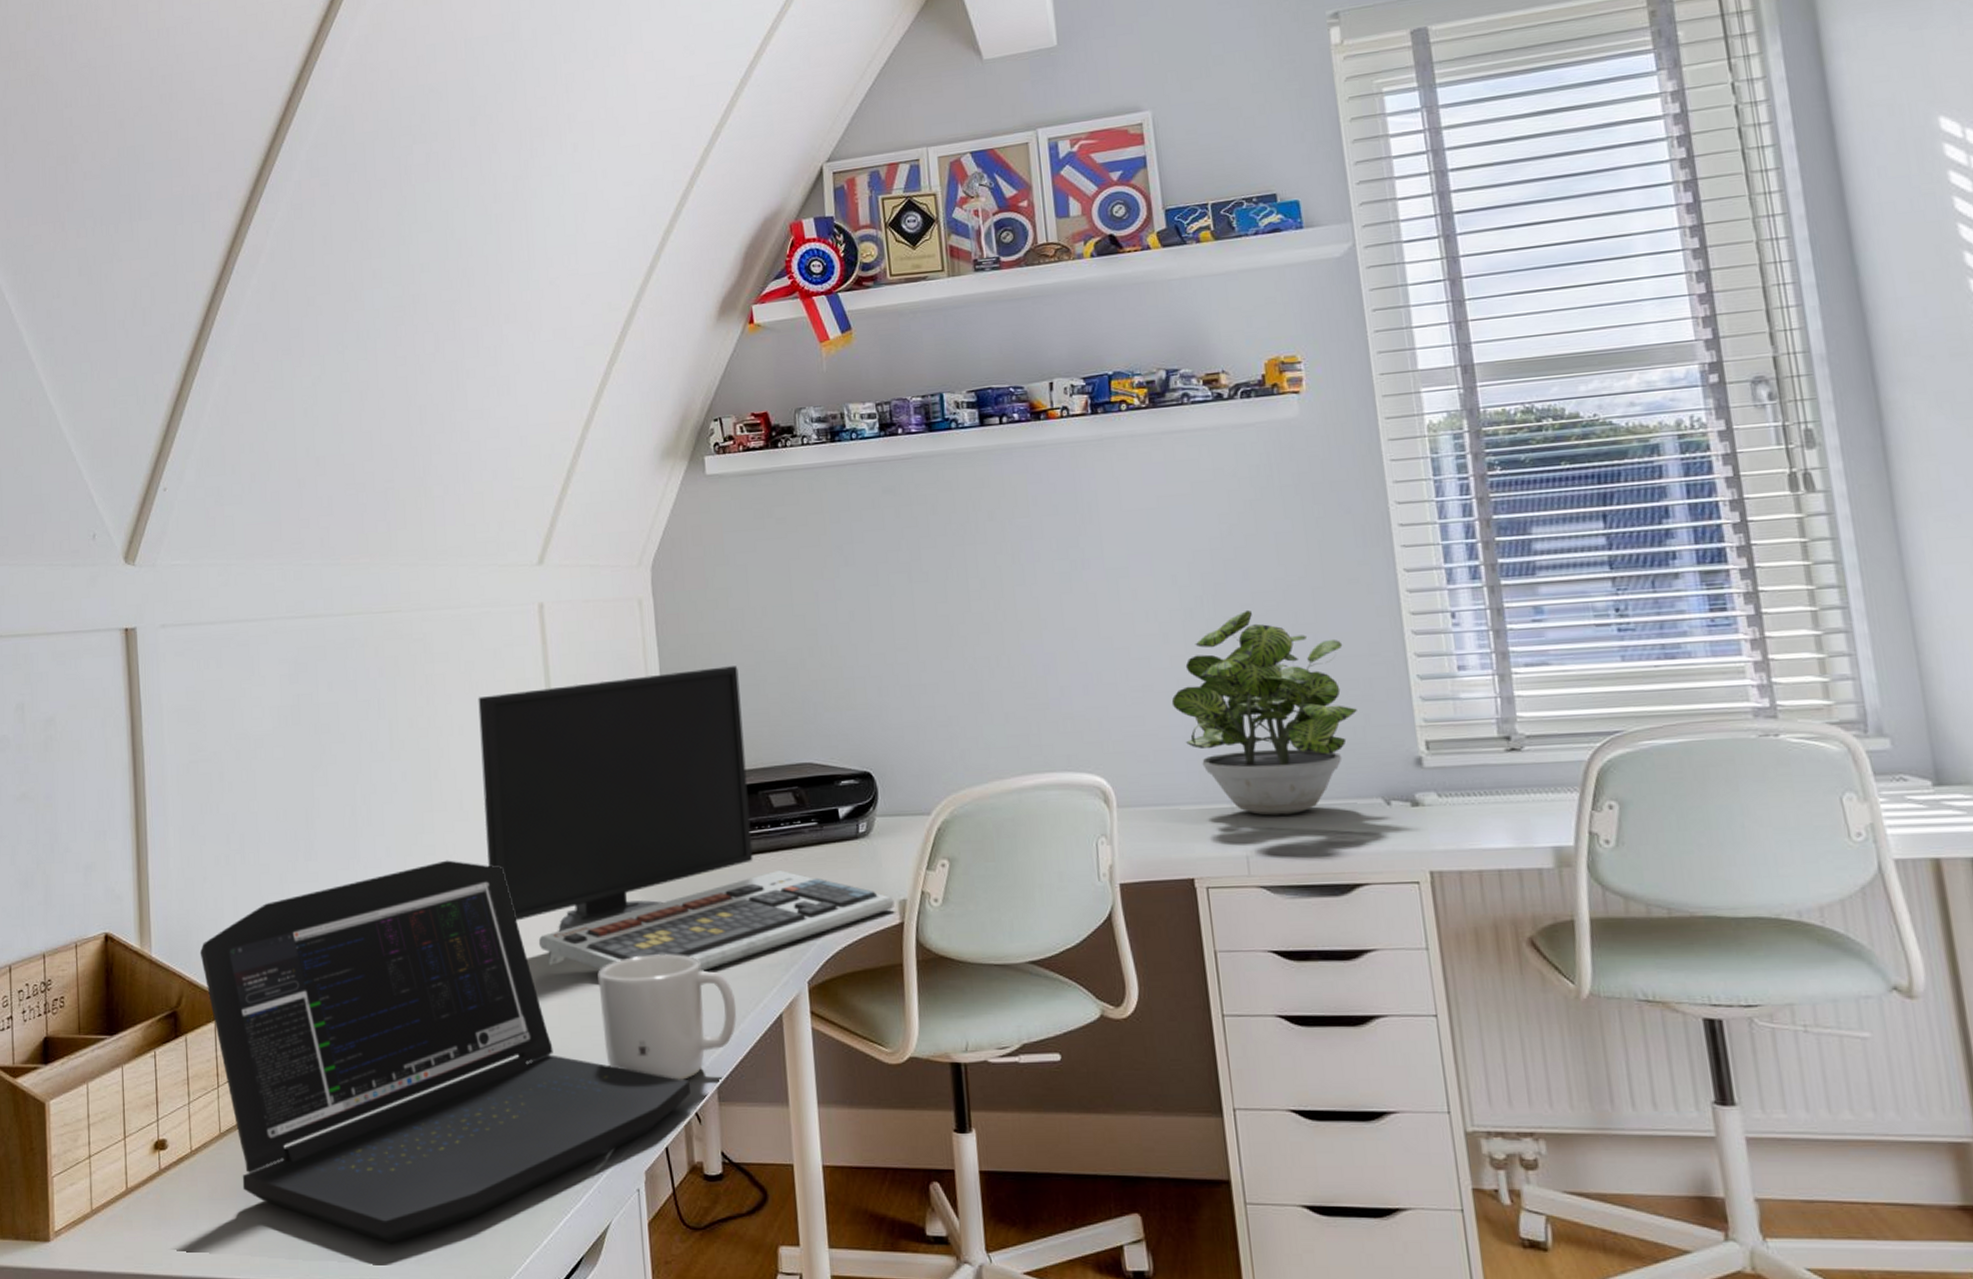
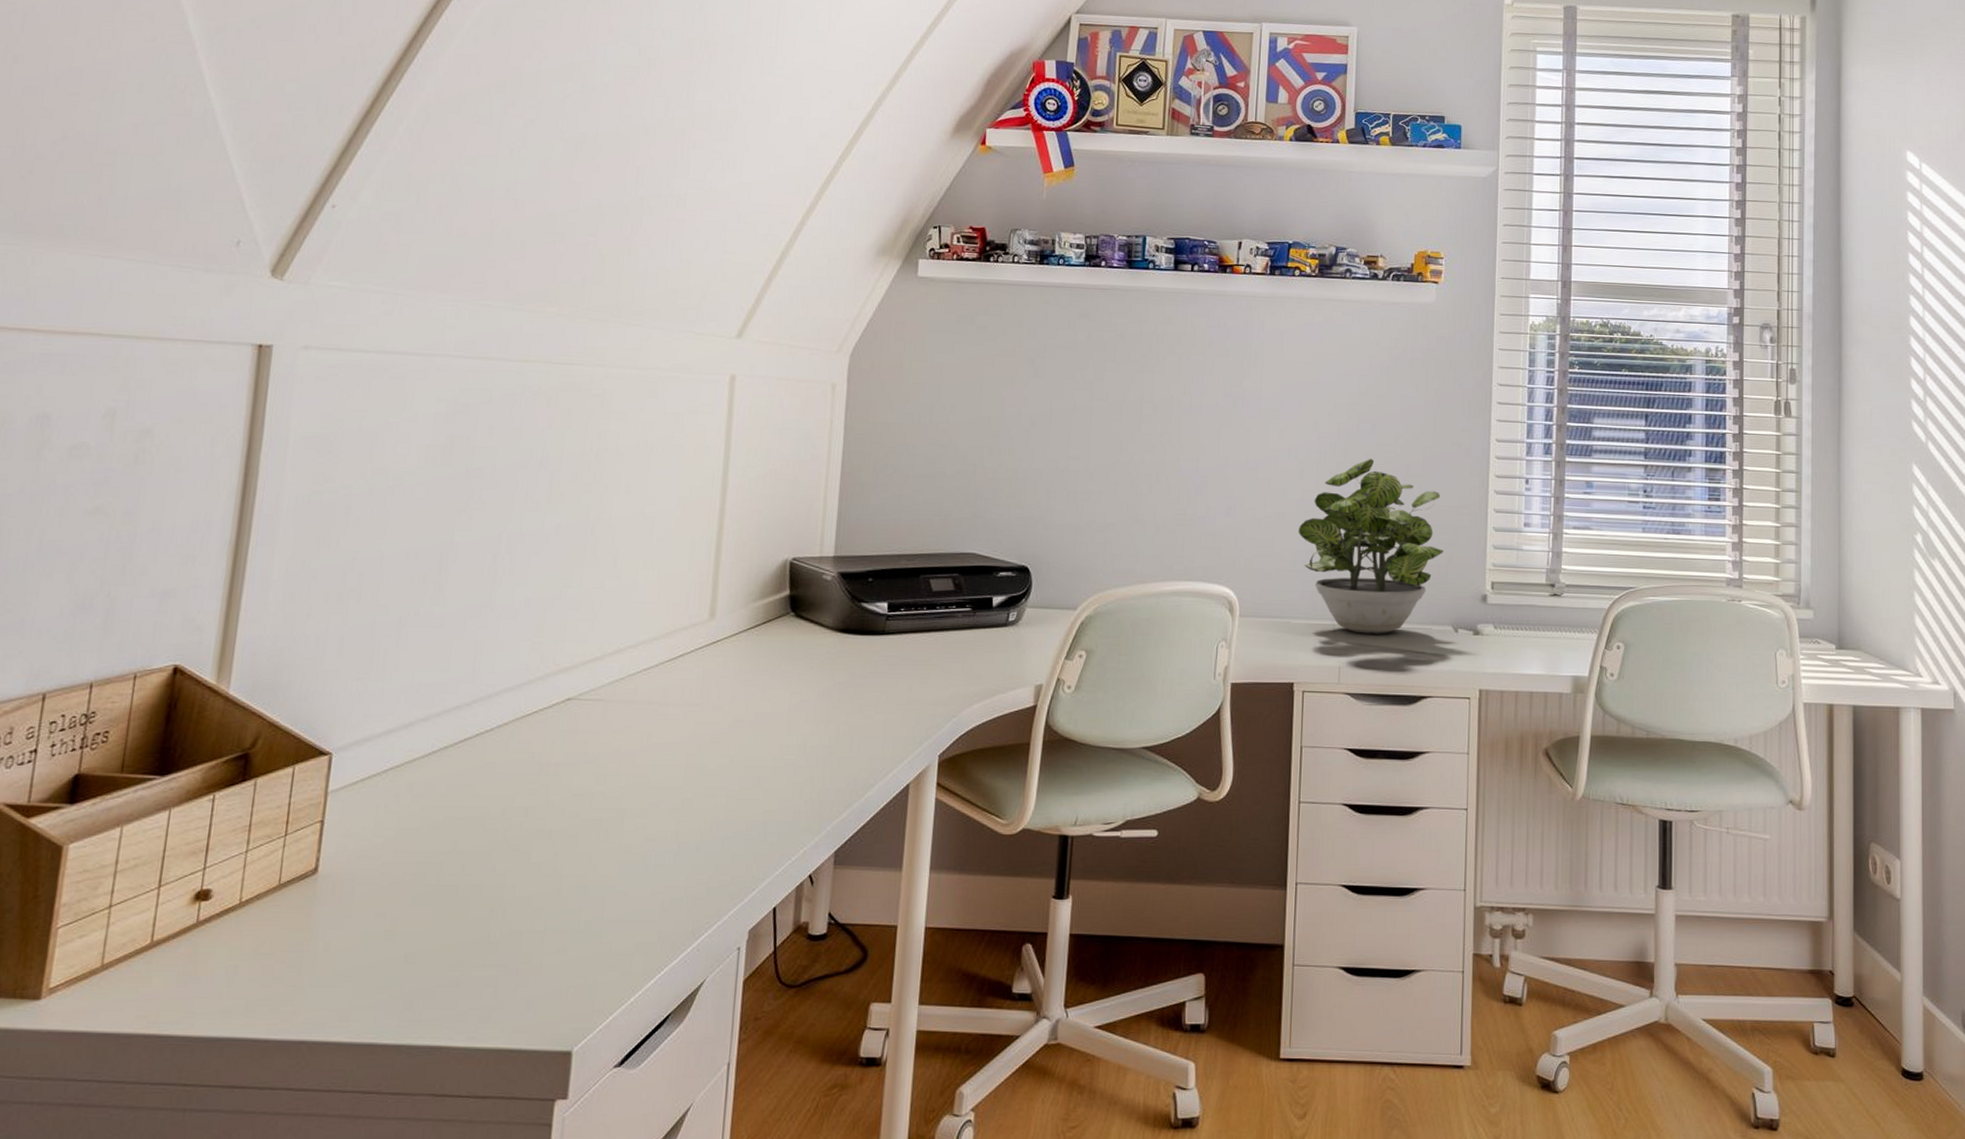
laptop: present [199,860,690,1244] -> none [288,616,808,1002]
computer monitor: present [478,666,753,932] -> none [634,456,919,694]
computer keyboard: present [538,869,894,971] -> none [675,649,1031,740]
mug: present [597,954,737,1080] -> none [727,722,867,843]

